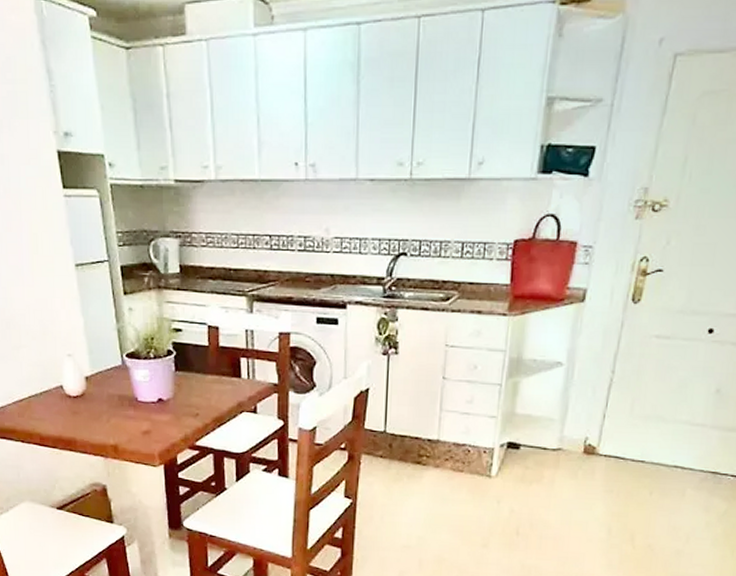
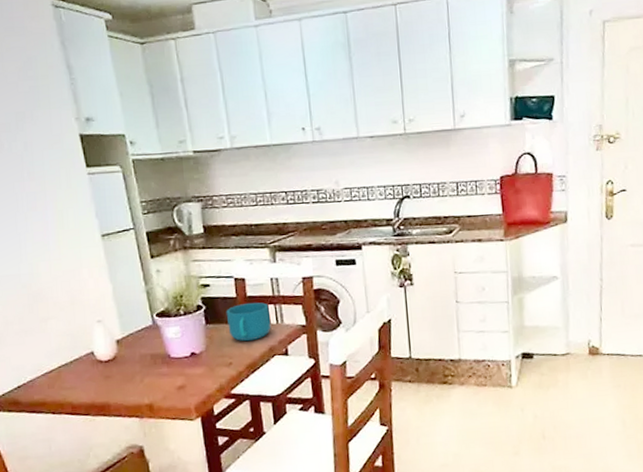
cup: none [196,354,242,394] -> present [226,302,272,342]

